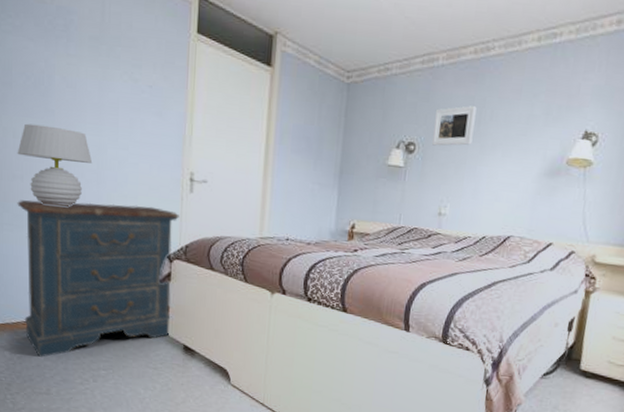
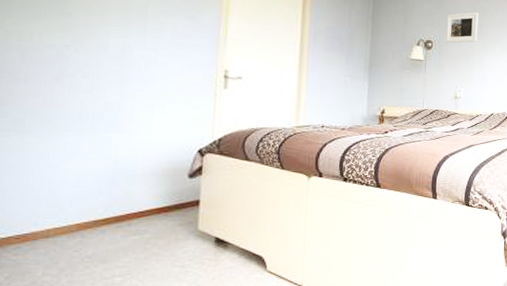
table lamp: present [17,123,93,207] -> none [21,26,116,109]
dresser: present [17,200,179,357] -> none [17,102,212,273]

